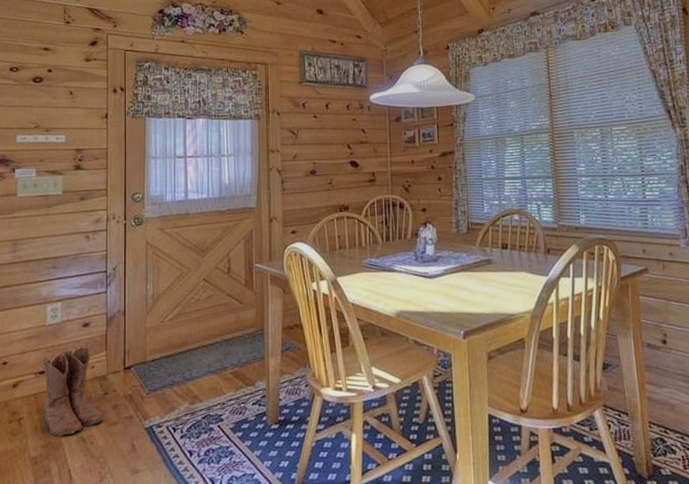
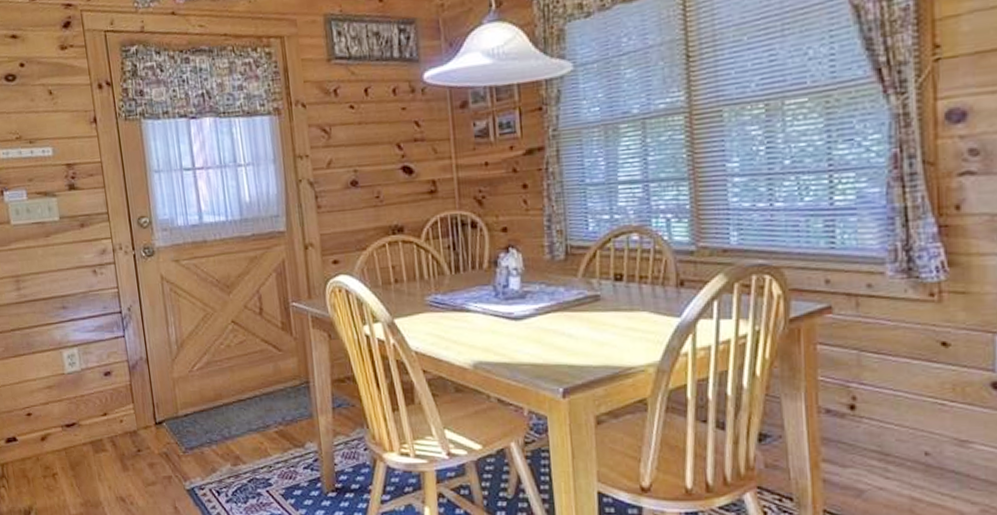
boots: present [42,346,104,436] -> none [67,397,141,494]

